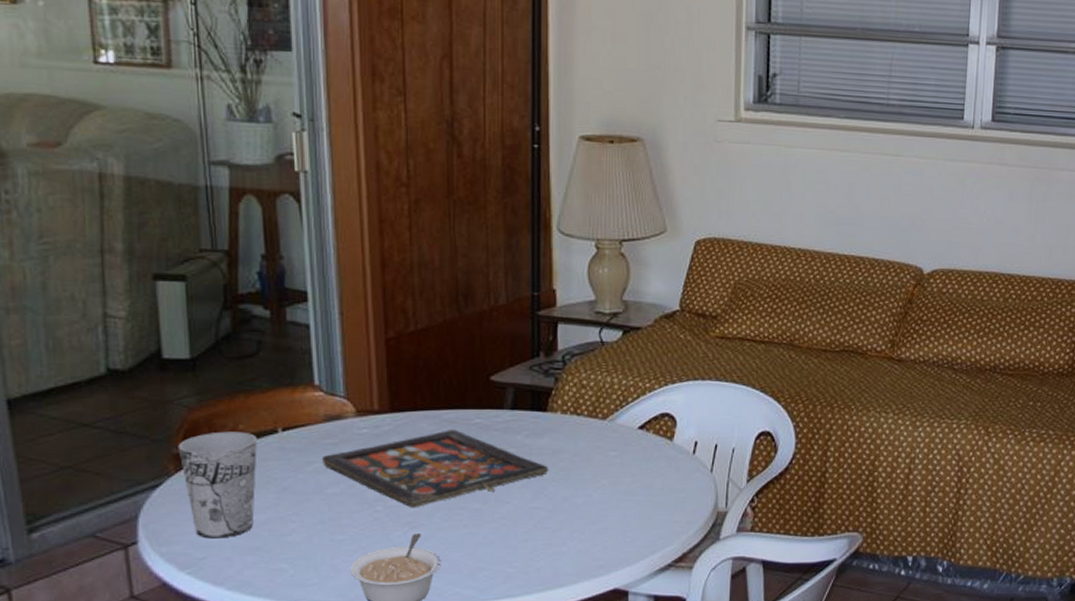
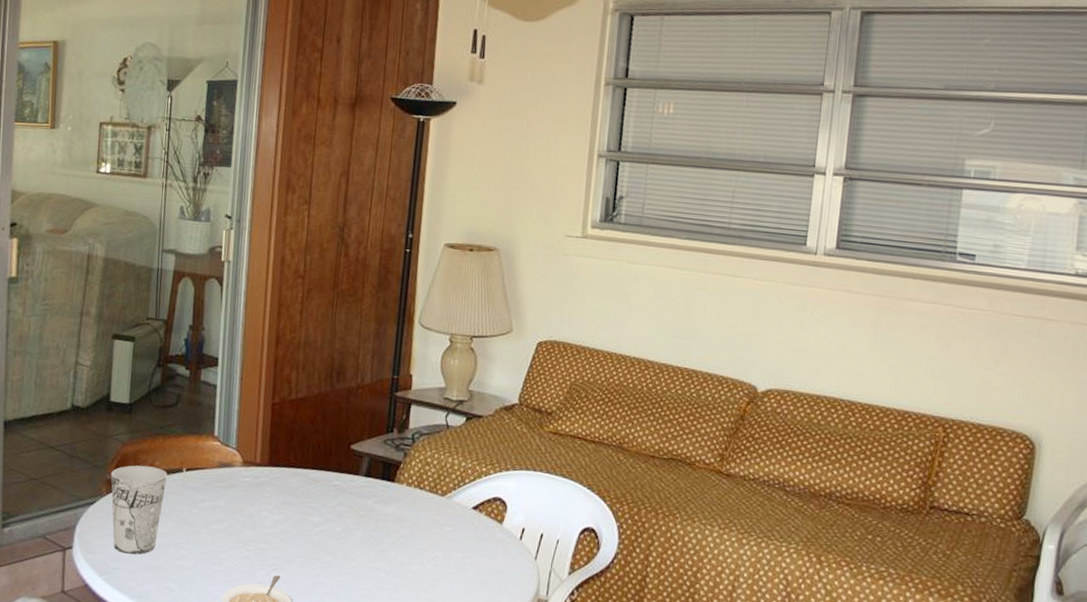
board game: present [321,430,549,508] -> none [212,487,391,553]

